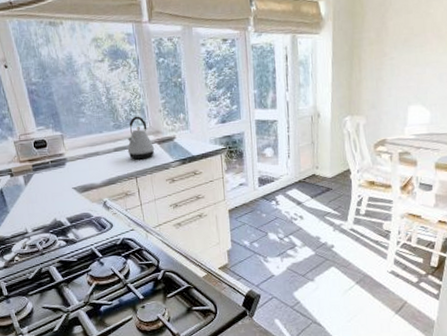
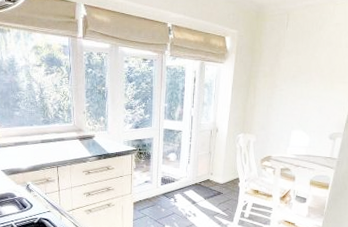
kettle: present [127,116,155,160] -> none [53,115,76,152]

